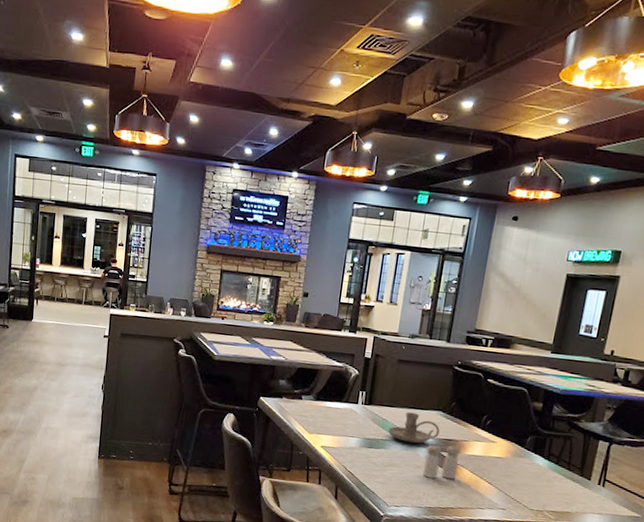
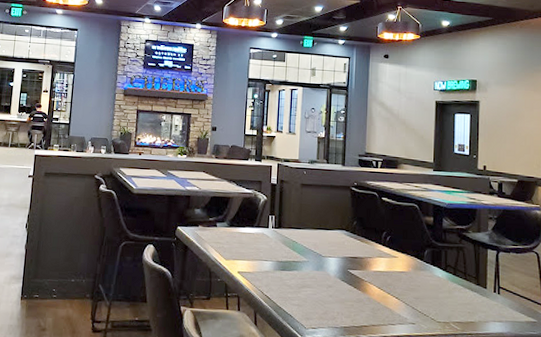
candle holder: present [388,412,440,444] -> none [299,233,345,263]
salt and pepper shaker: present [422,444,461,480] -> none [334,263,367,298]

